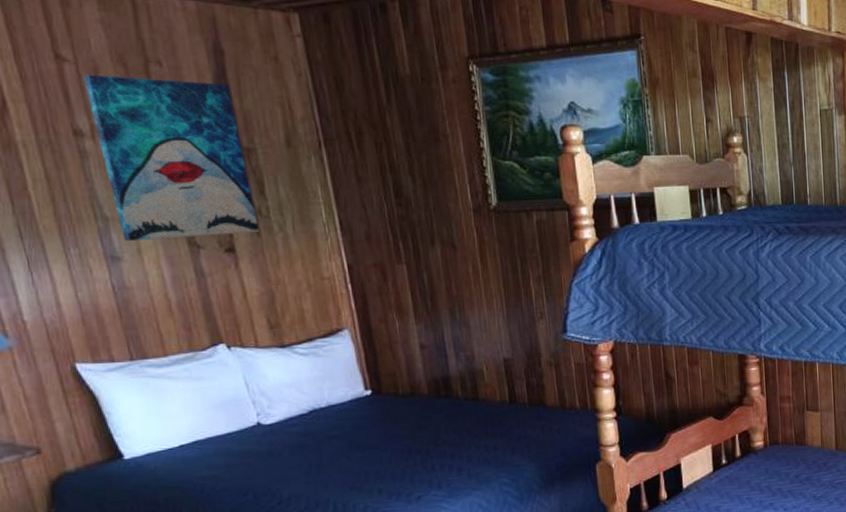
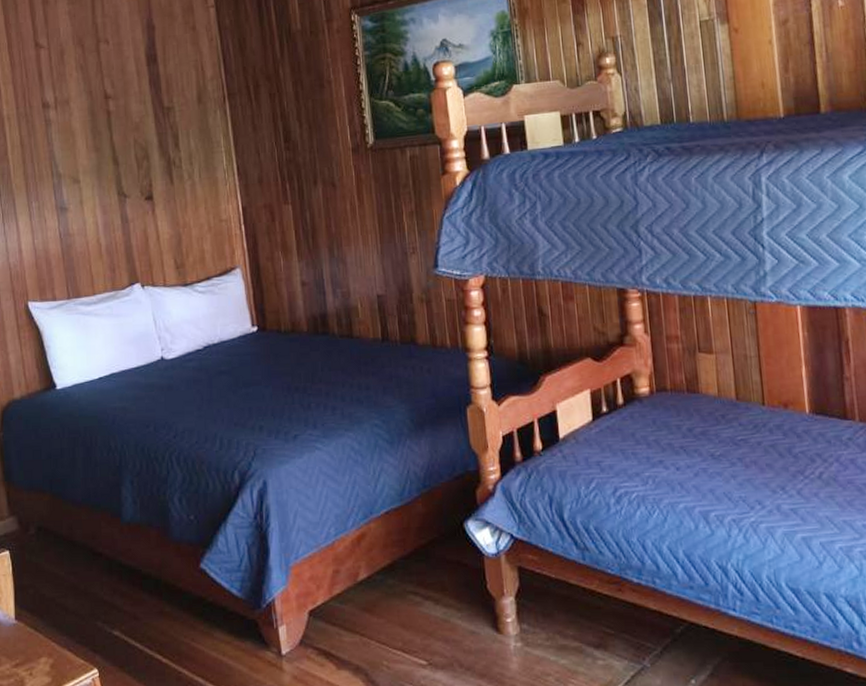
wall art: present [83,74,259,242] -> none [53,53,172,195]

